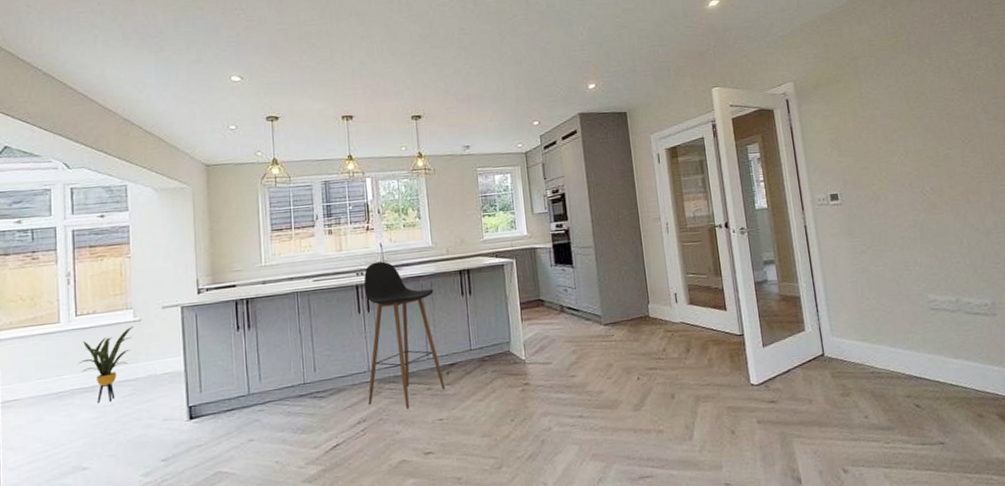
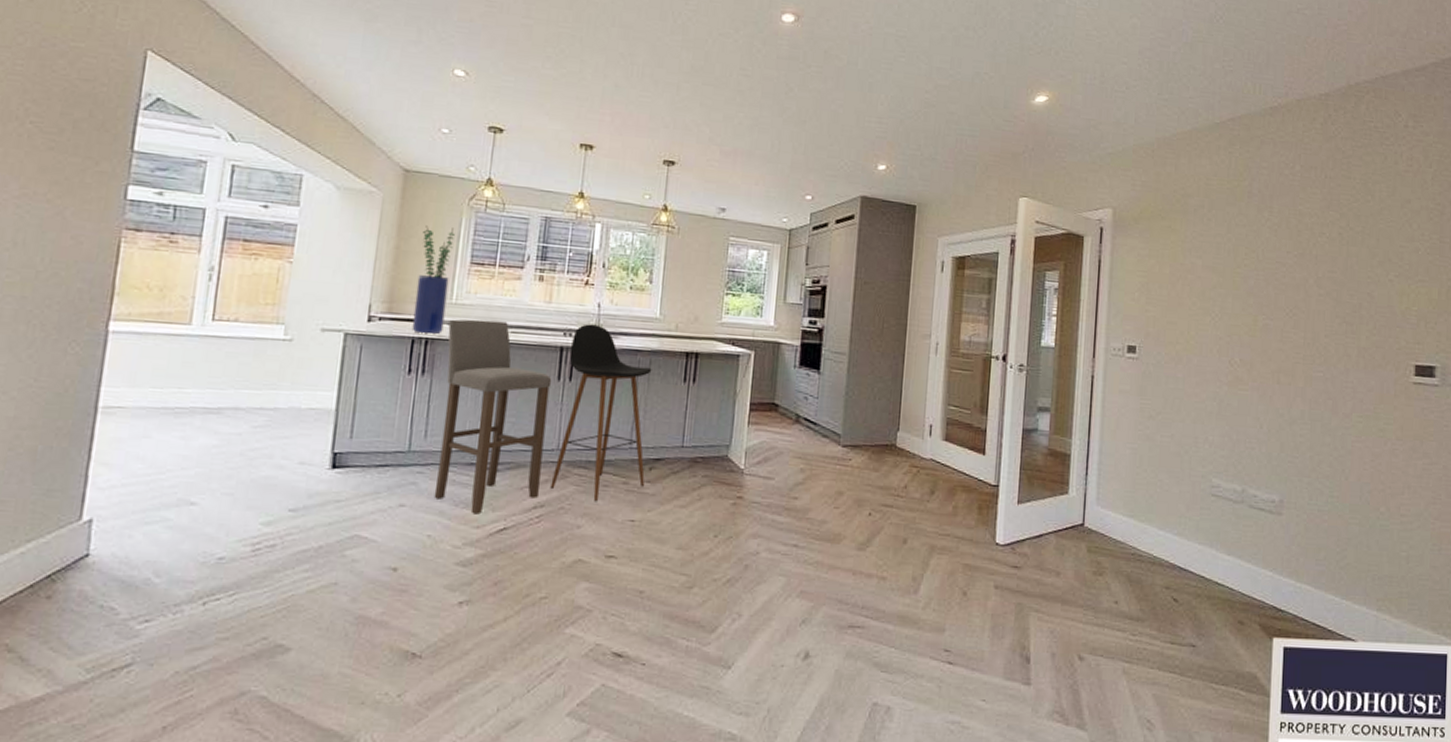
house plant: present [78,326,133,404] -> none [206,345,282,431]
vase: none [229,204,259,296] -> present [411,225,456,334]
bar stool: none [262,273,360,438] -> present [434,319,552,515]

